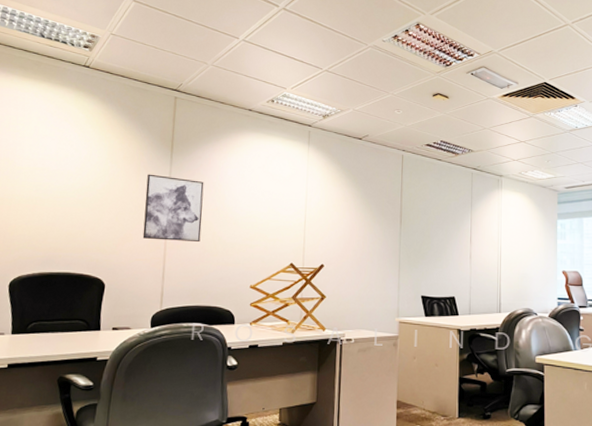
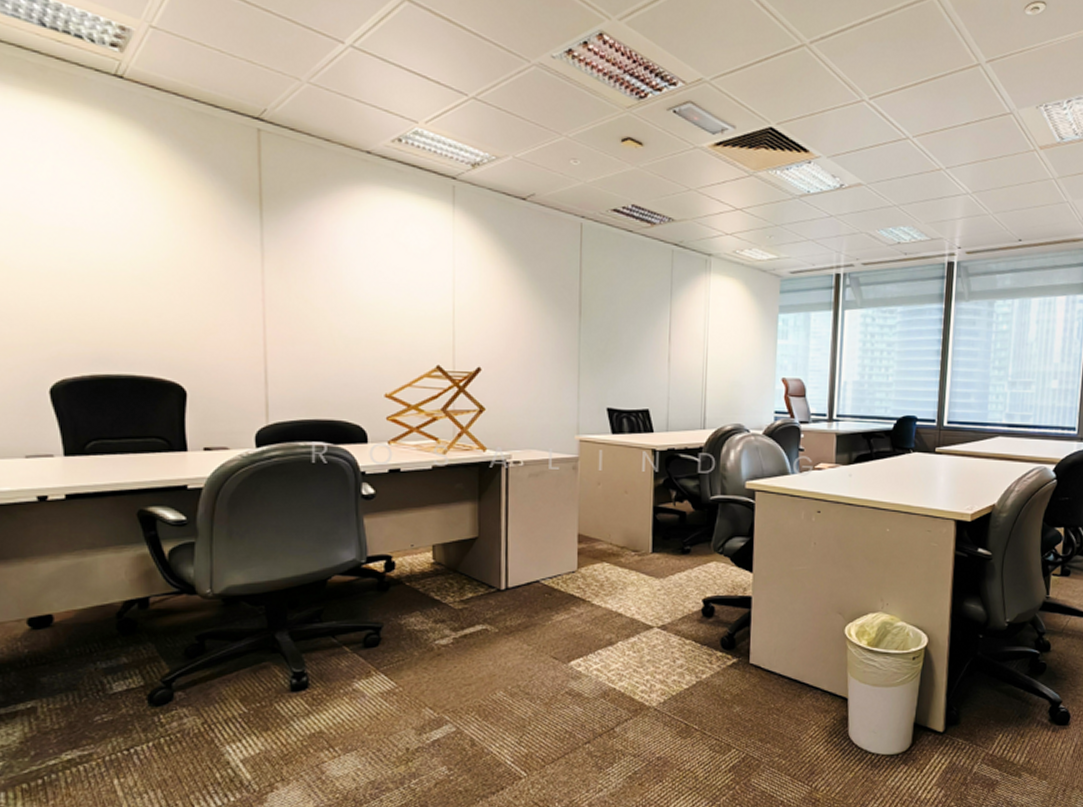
wall art: present [142,174,204,242] -> none [229,240,313,336]

